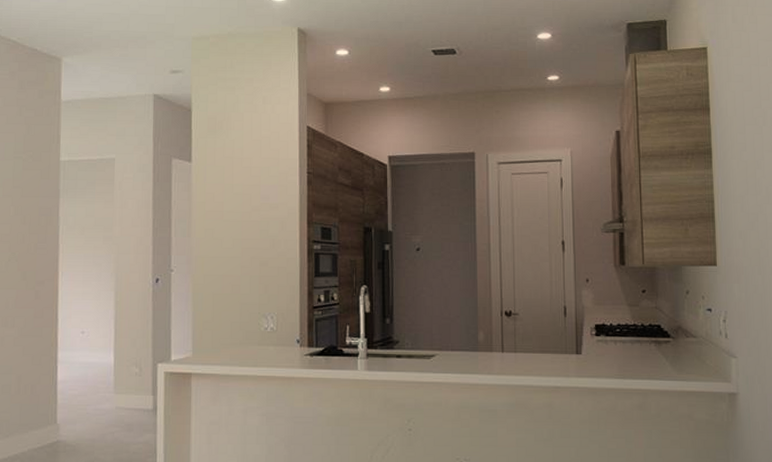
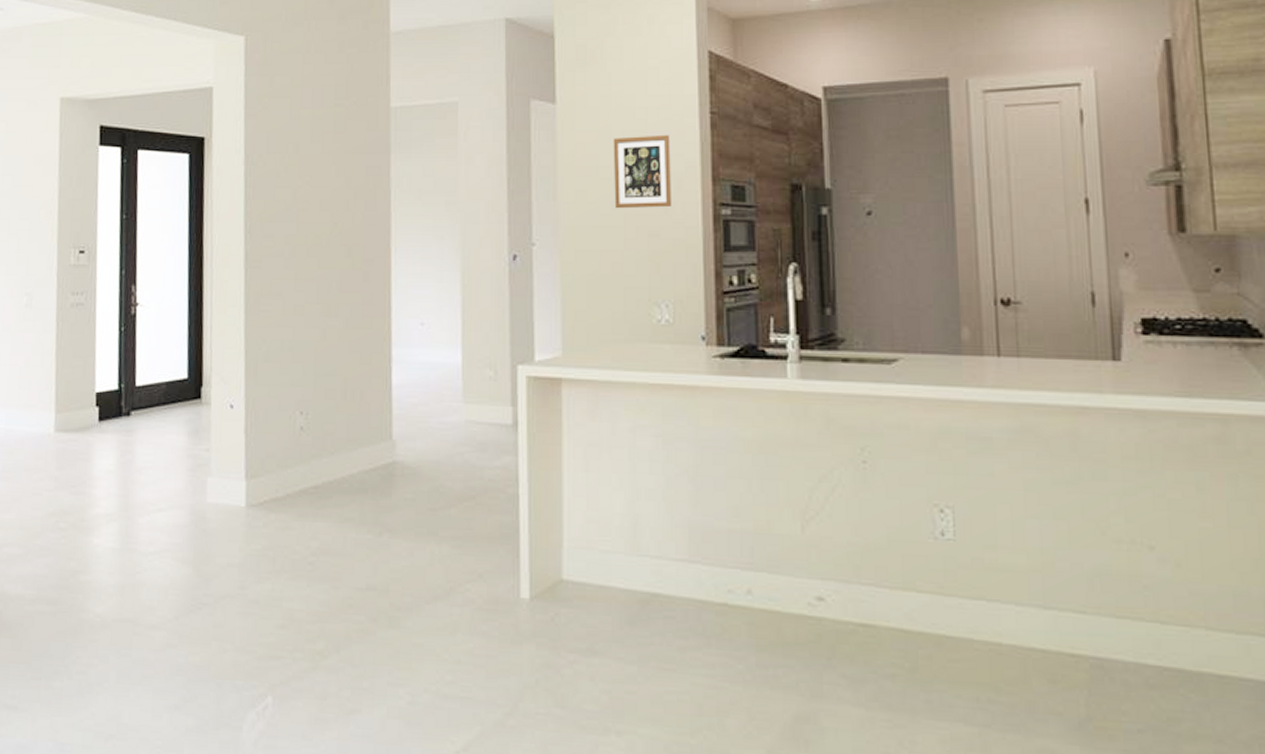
picture frame: none [234,188,278,244] -> present [613,134,671,209]

